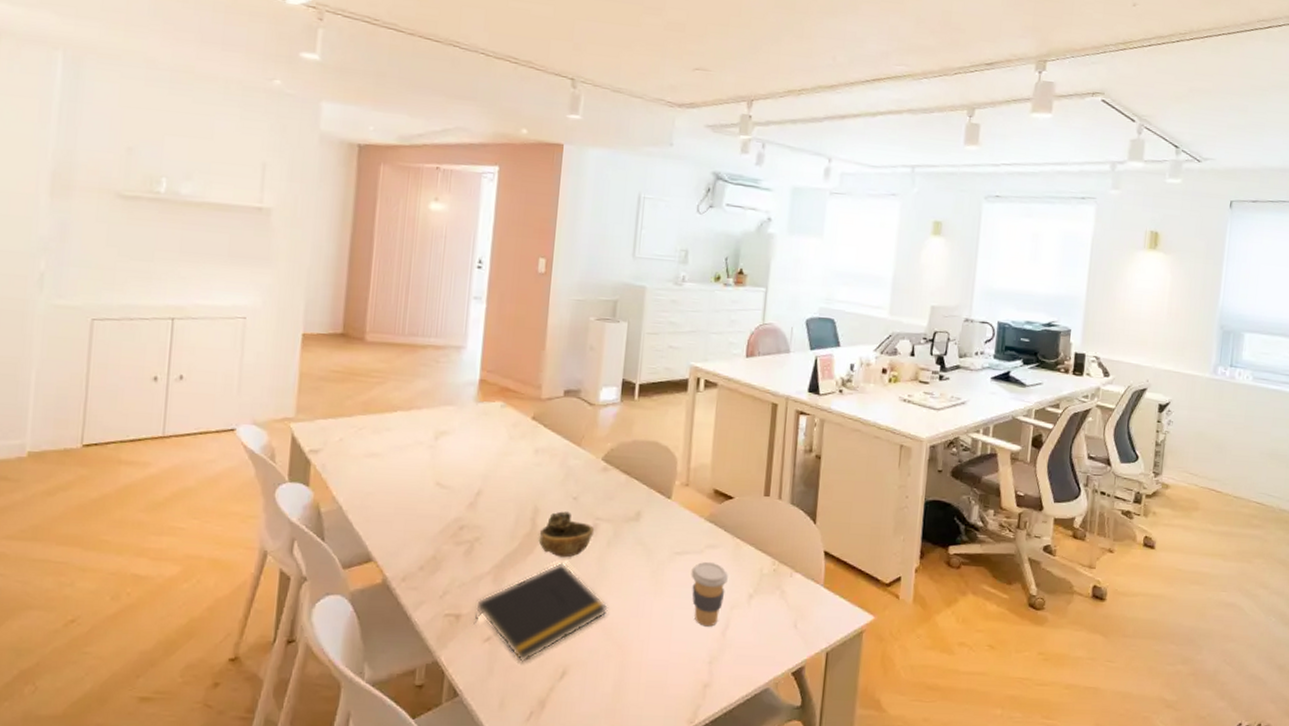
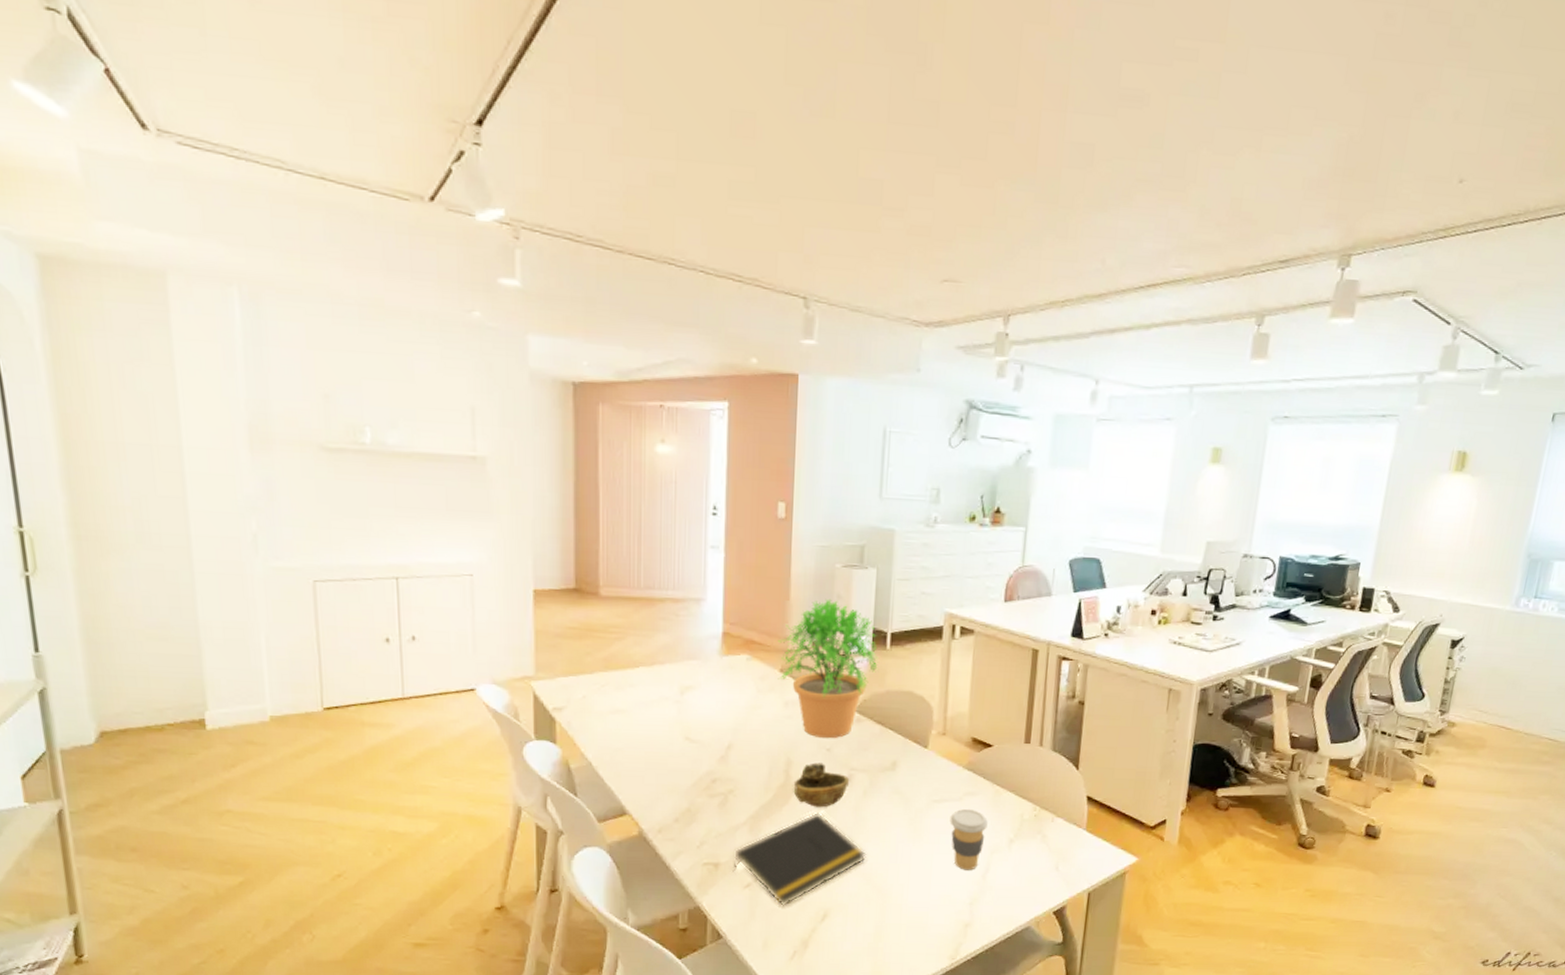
potted plant: none [529,350,627,487] -> present [778,598,879,739]

